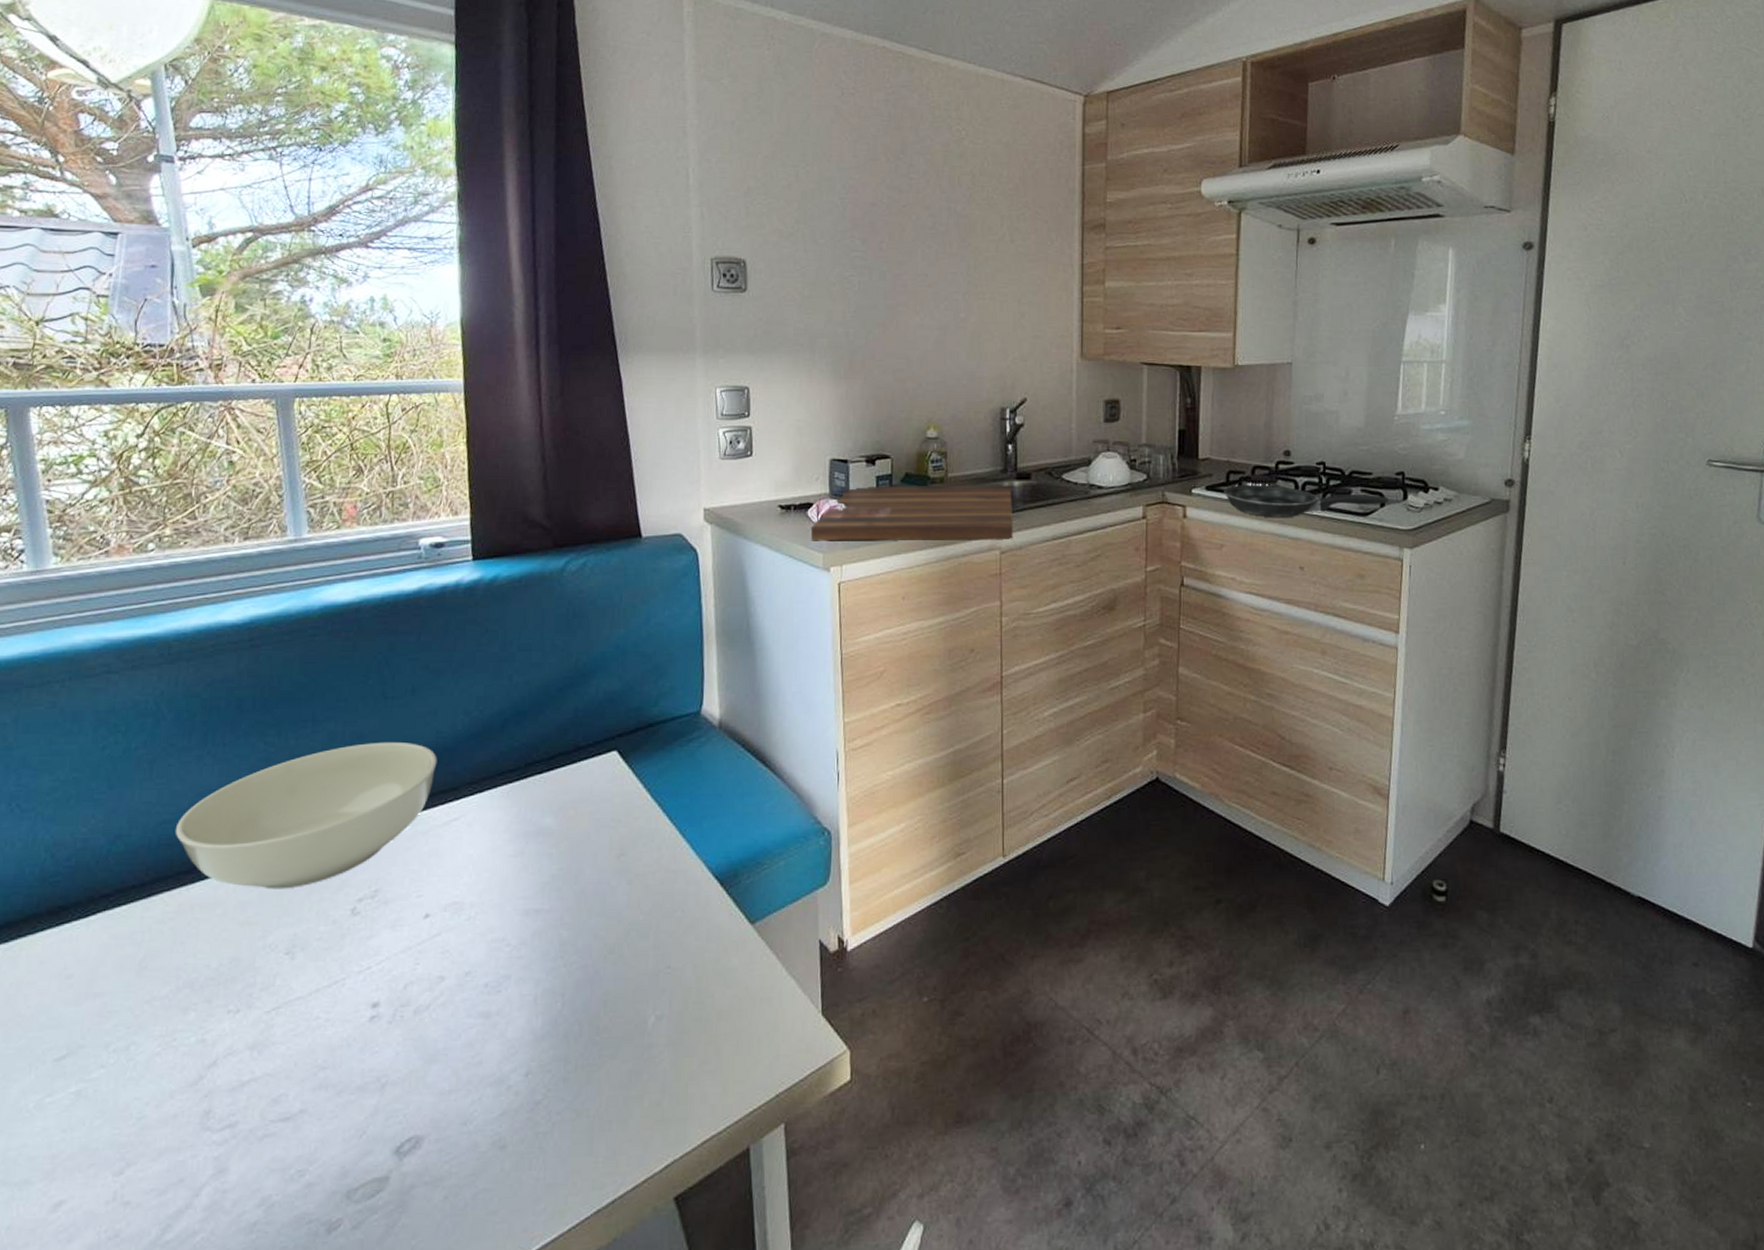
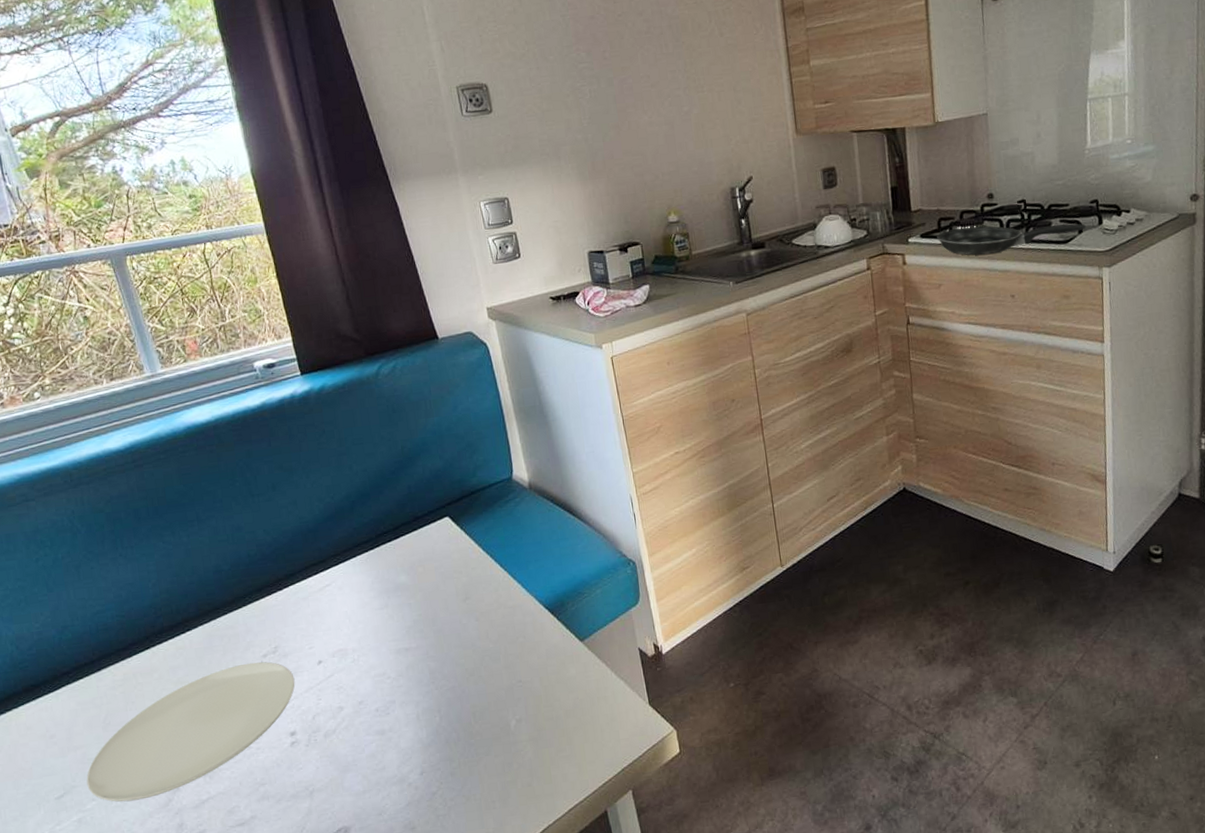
plate: none [98,907,392,1074] -> present [86,662,295,802]
bowl: present [175,741,437,889] -> none [107,529,305,655]
cutting board: present [810,485,1013,541] -> none [580,255,756,325]

